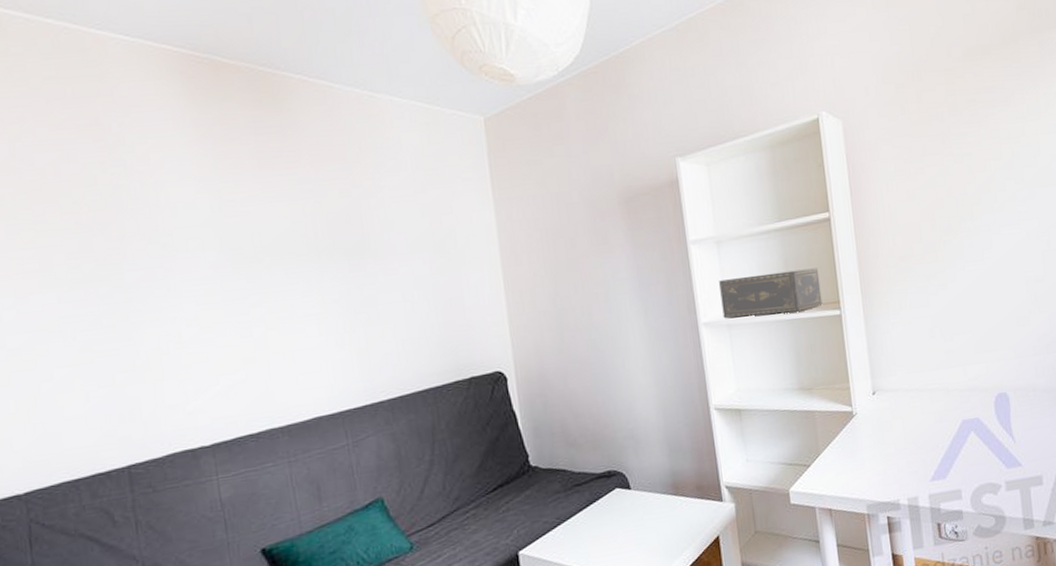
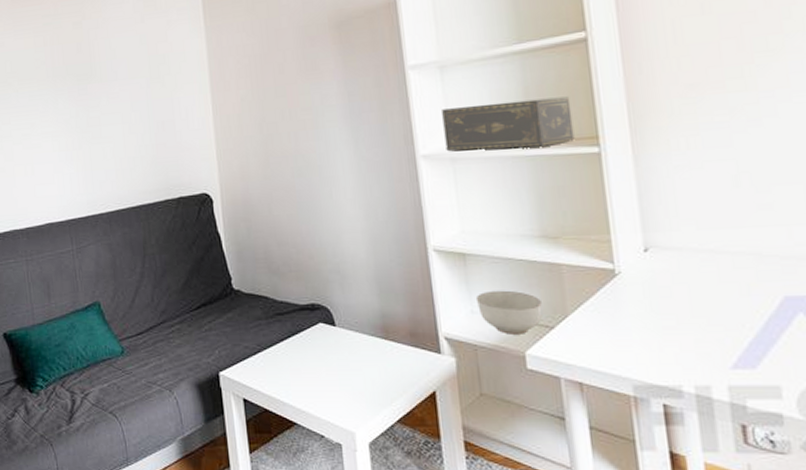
bowl: none [749,438,801,477] -> present [475,290,542,334]

